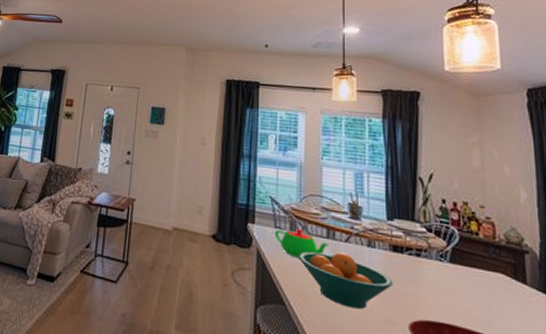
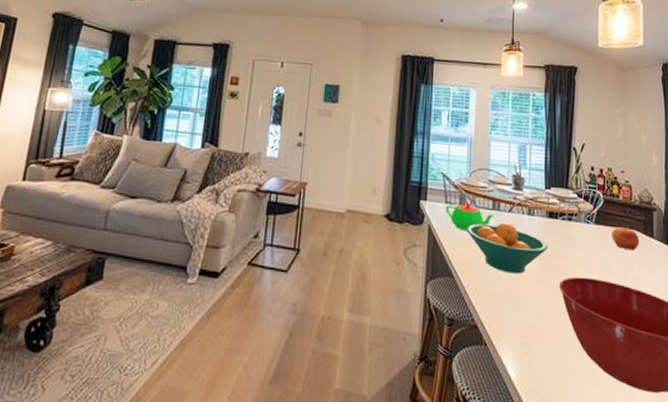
apple: none [471,268,509,297] -> present [612,226,640,251]

